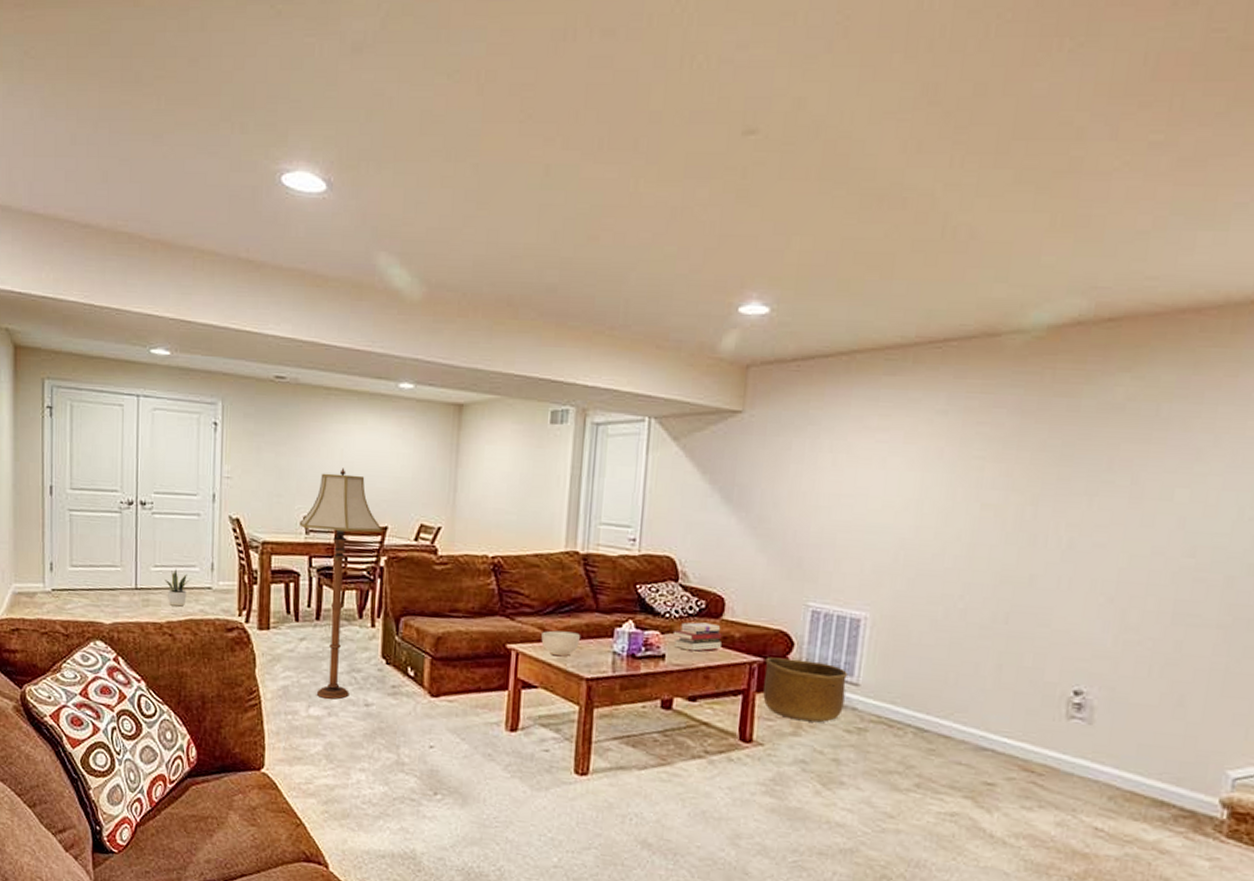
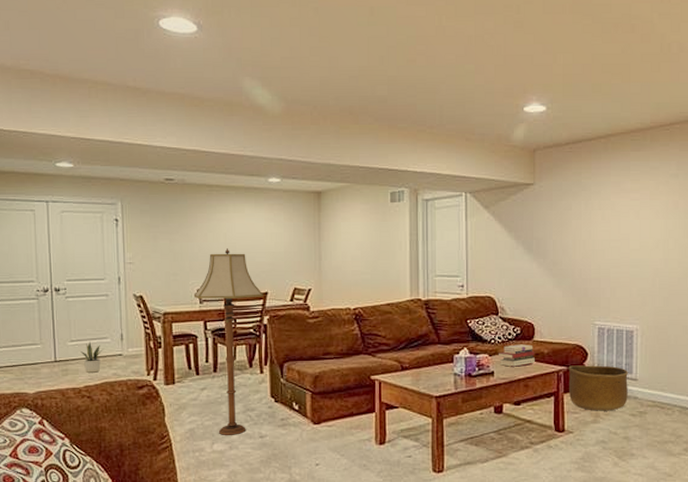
bowl: present [541,630,581,657] -> none [398,361,429,382]

